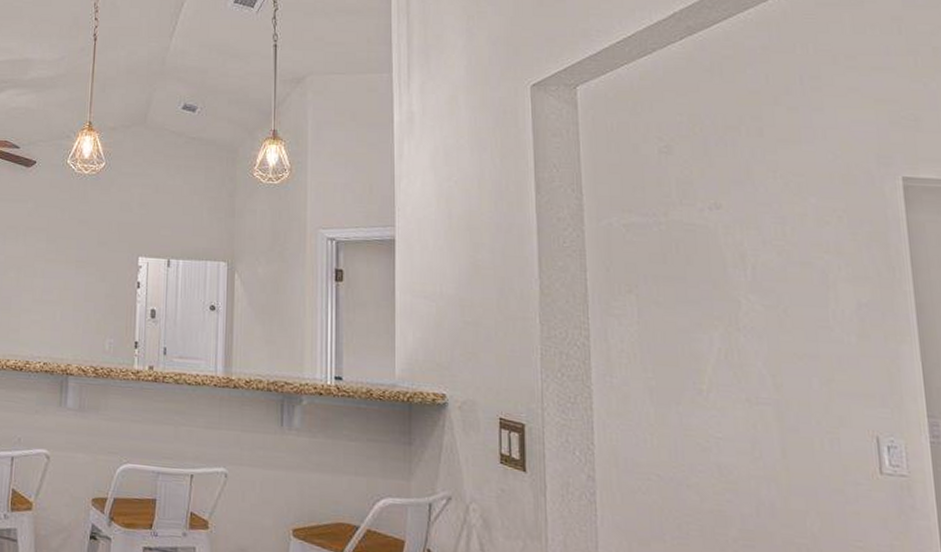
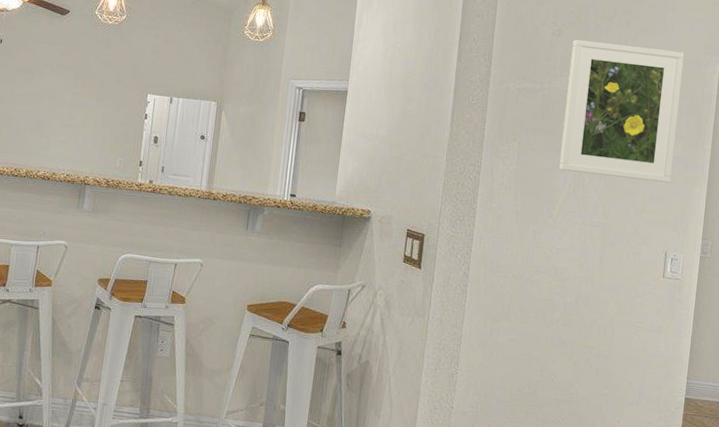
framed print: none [689,156,864,340] -> present [559,39,685,183]

